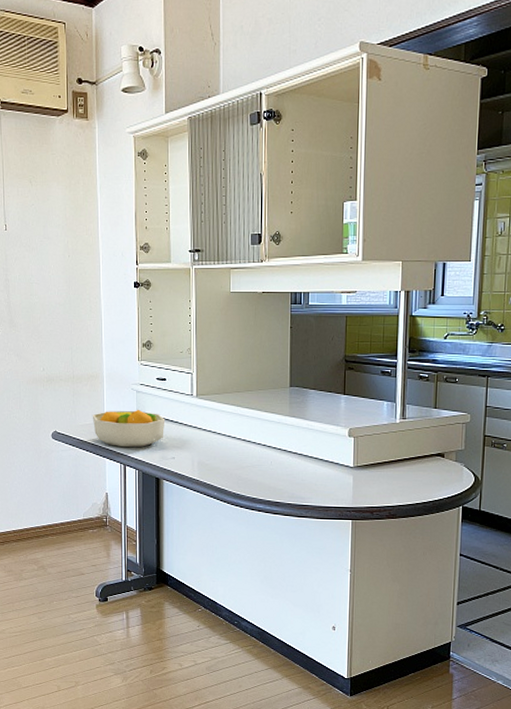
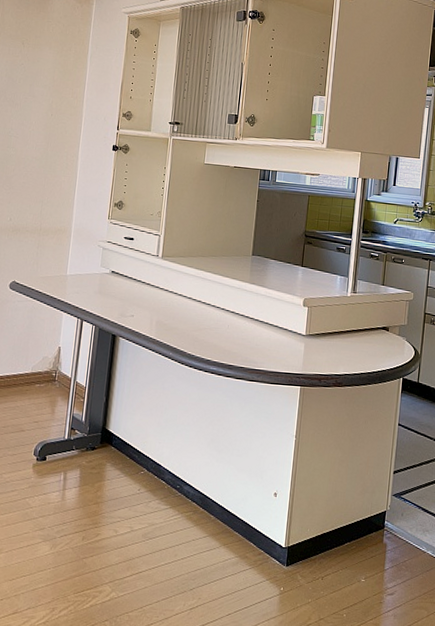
fruit bowl: present [92,409,165,448] -> none [54,265,129,303]

